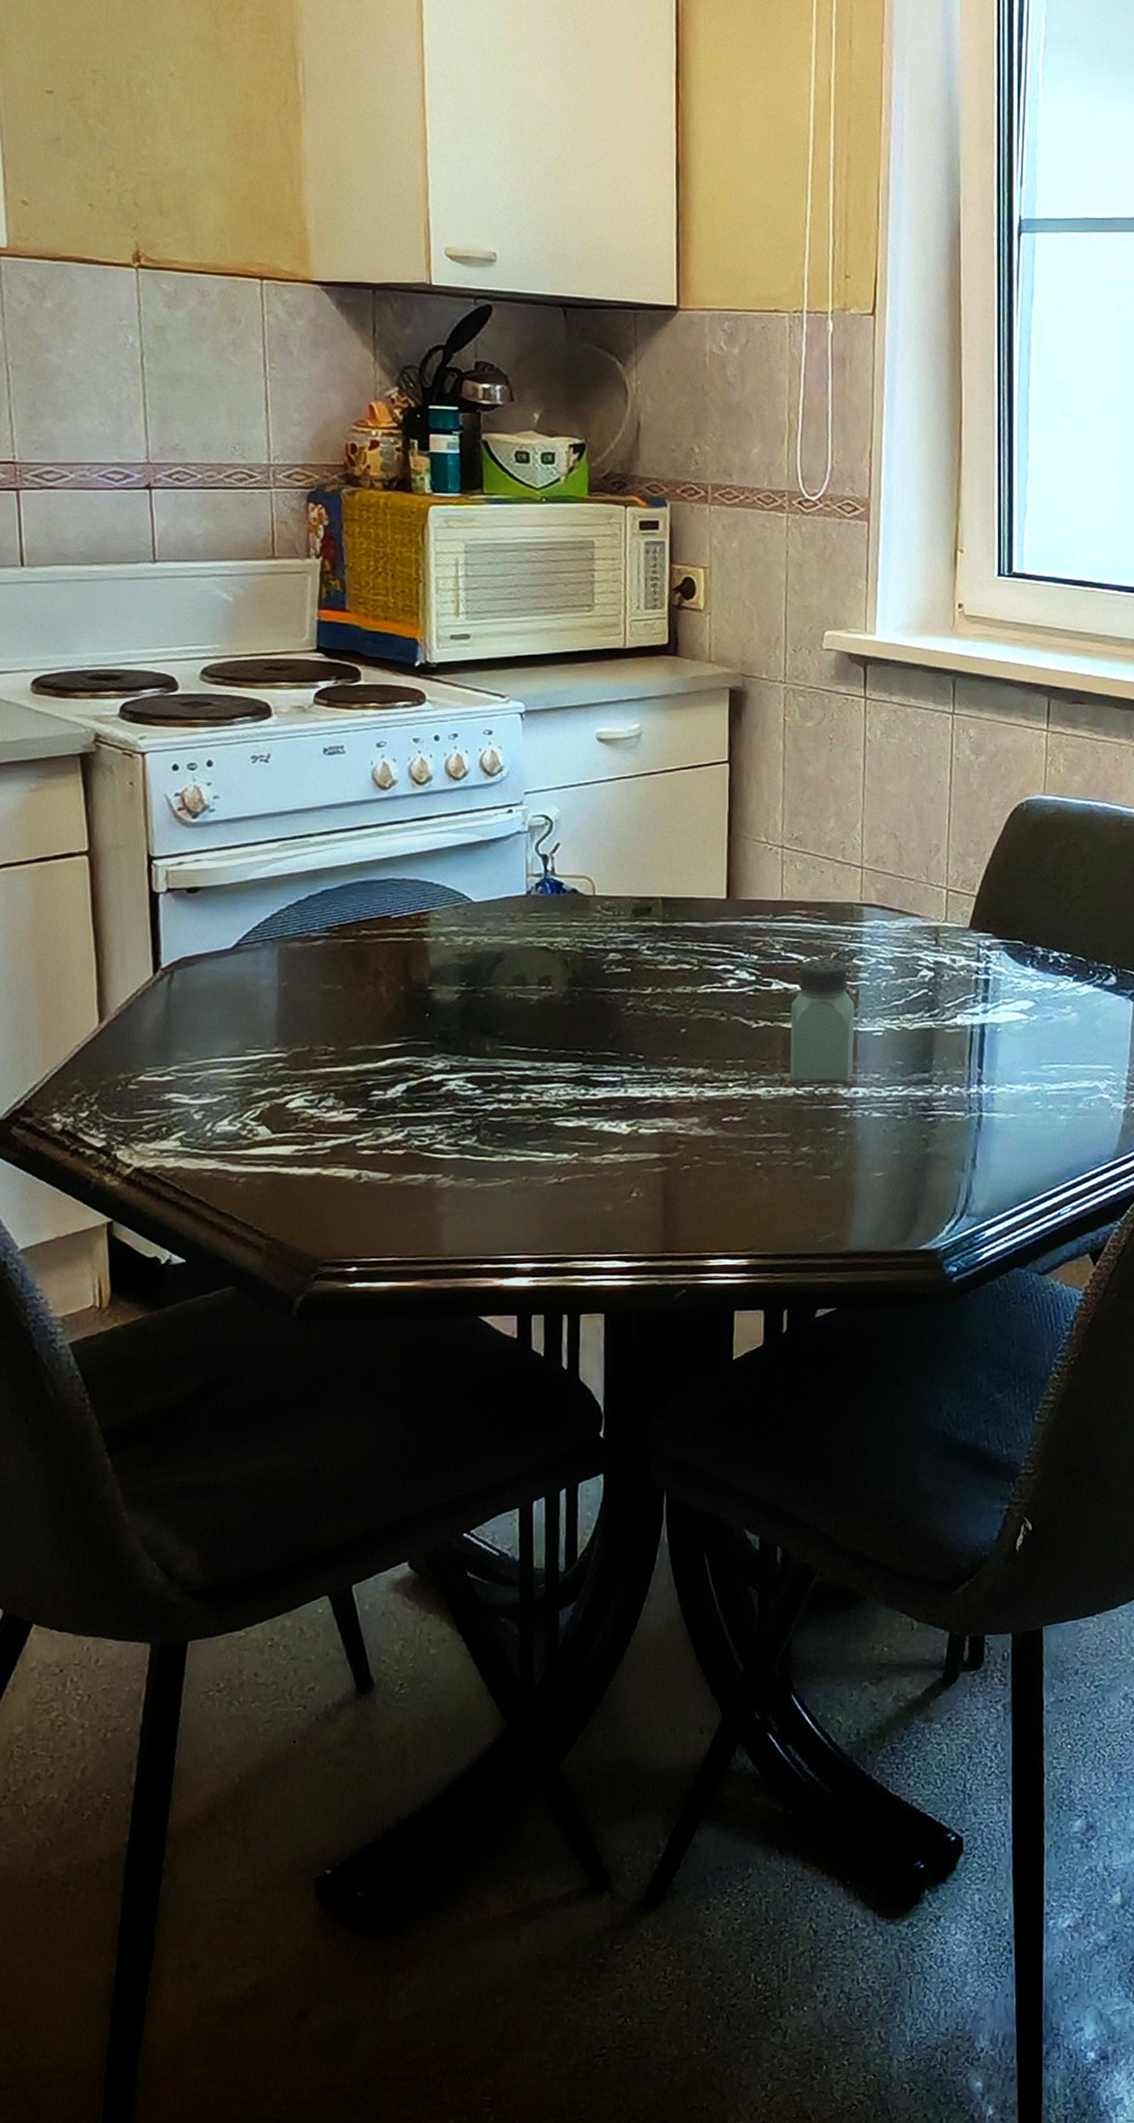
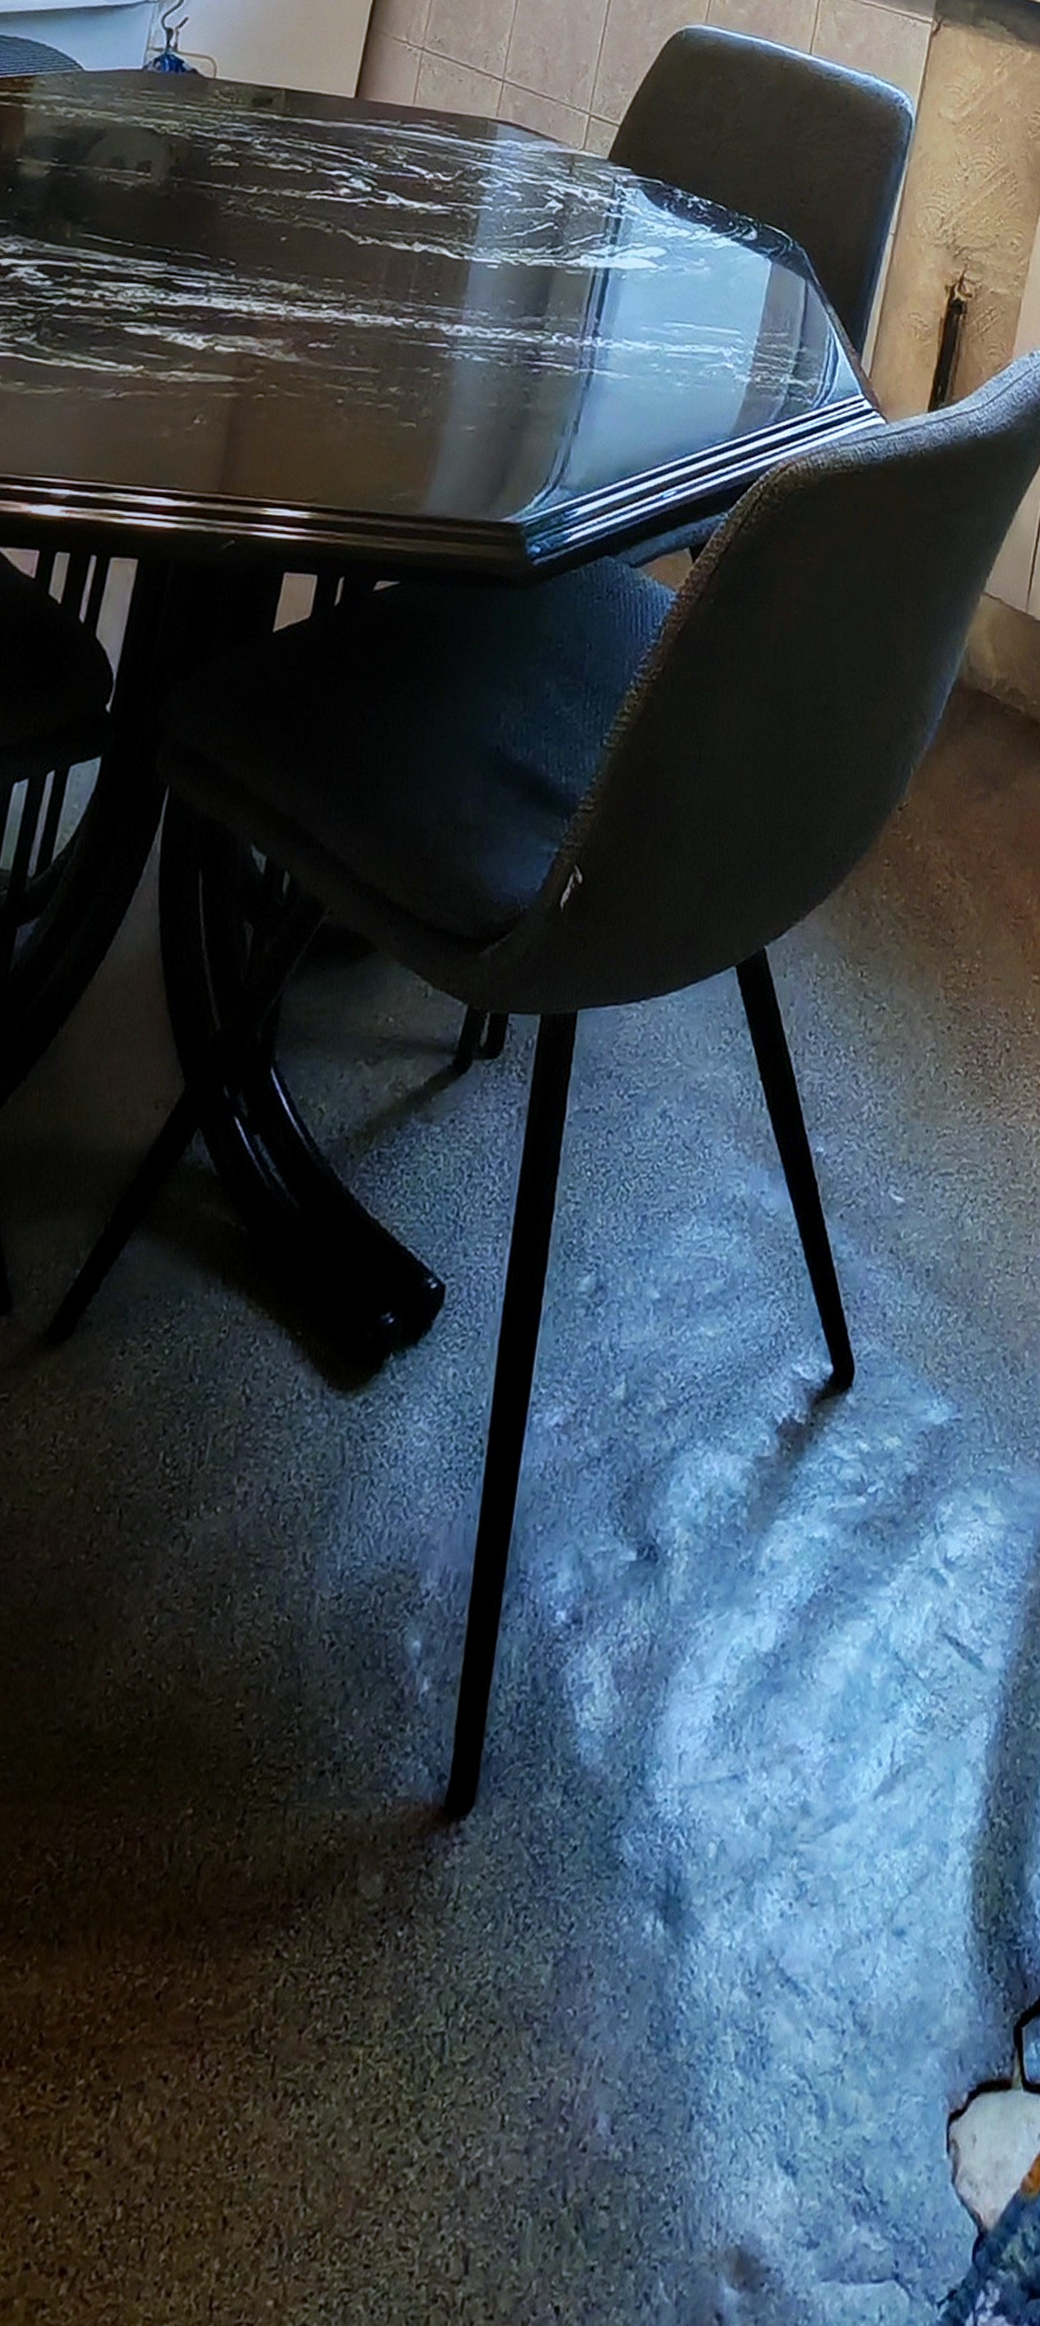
saltshaker: present [790,958,855,1082] -> none [390,174,473,317]

